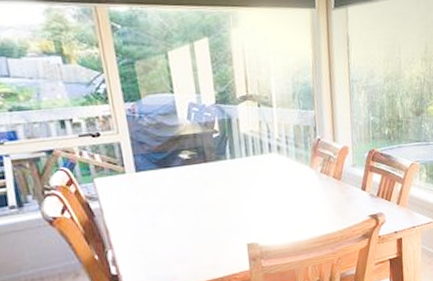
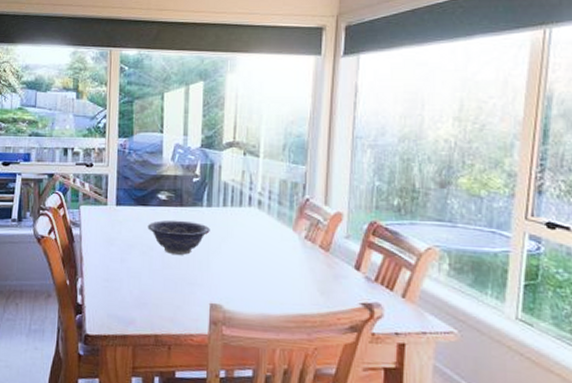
decorative bowl: none [174,175,237,208] -> present [147,220,210,255]

